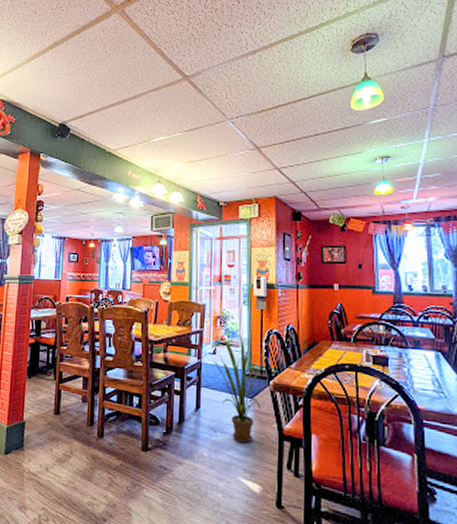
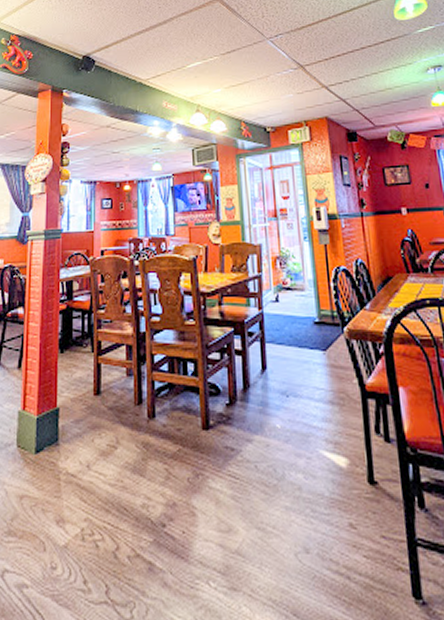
house plant: present [213,334,265,443] -> none [276,275,336,406]

